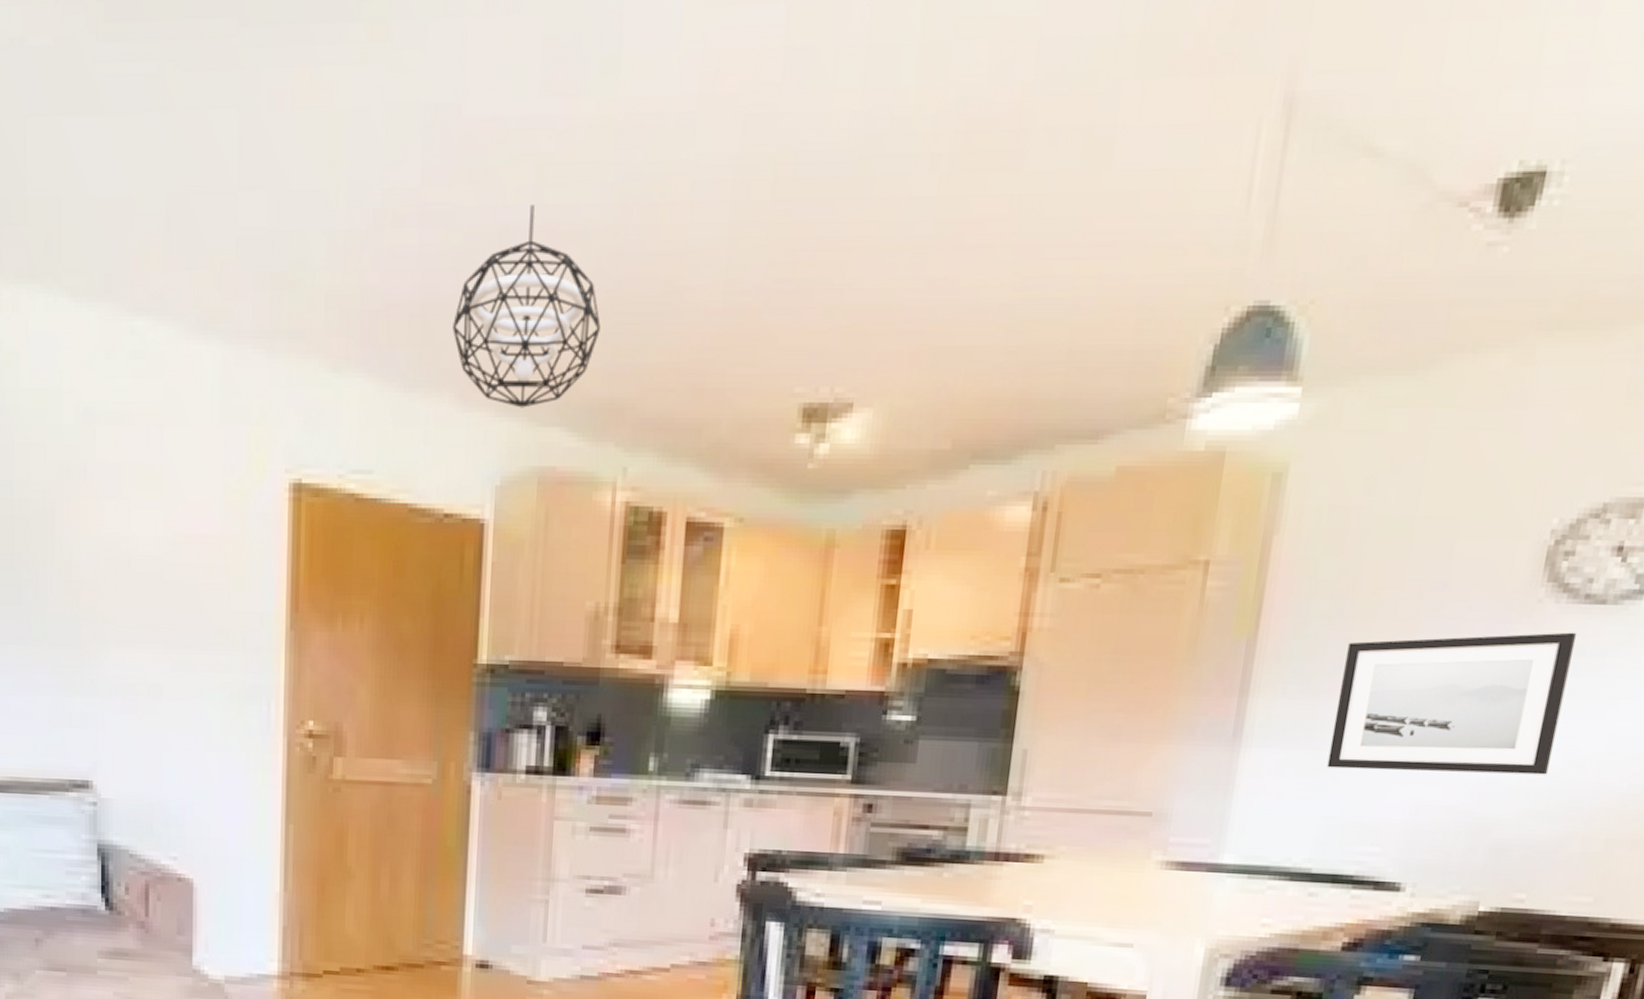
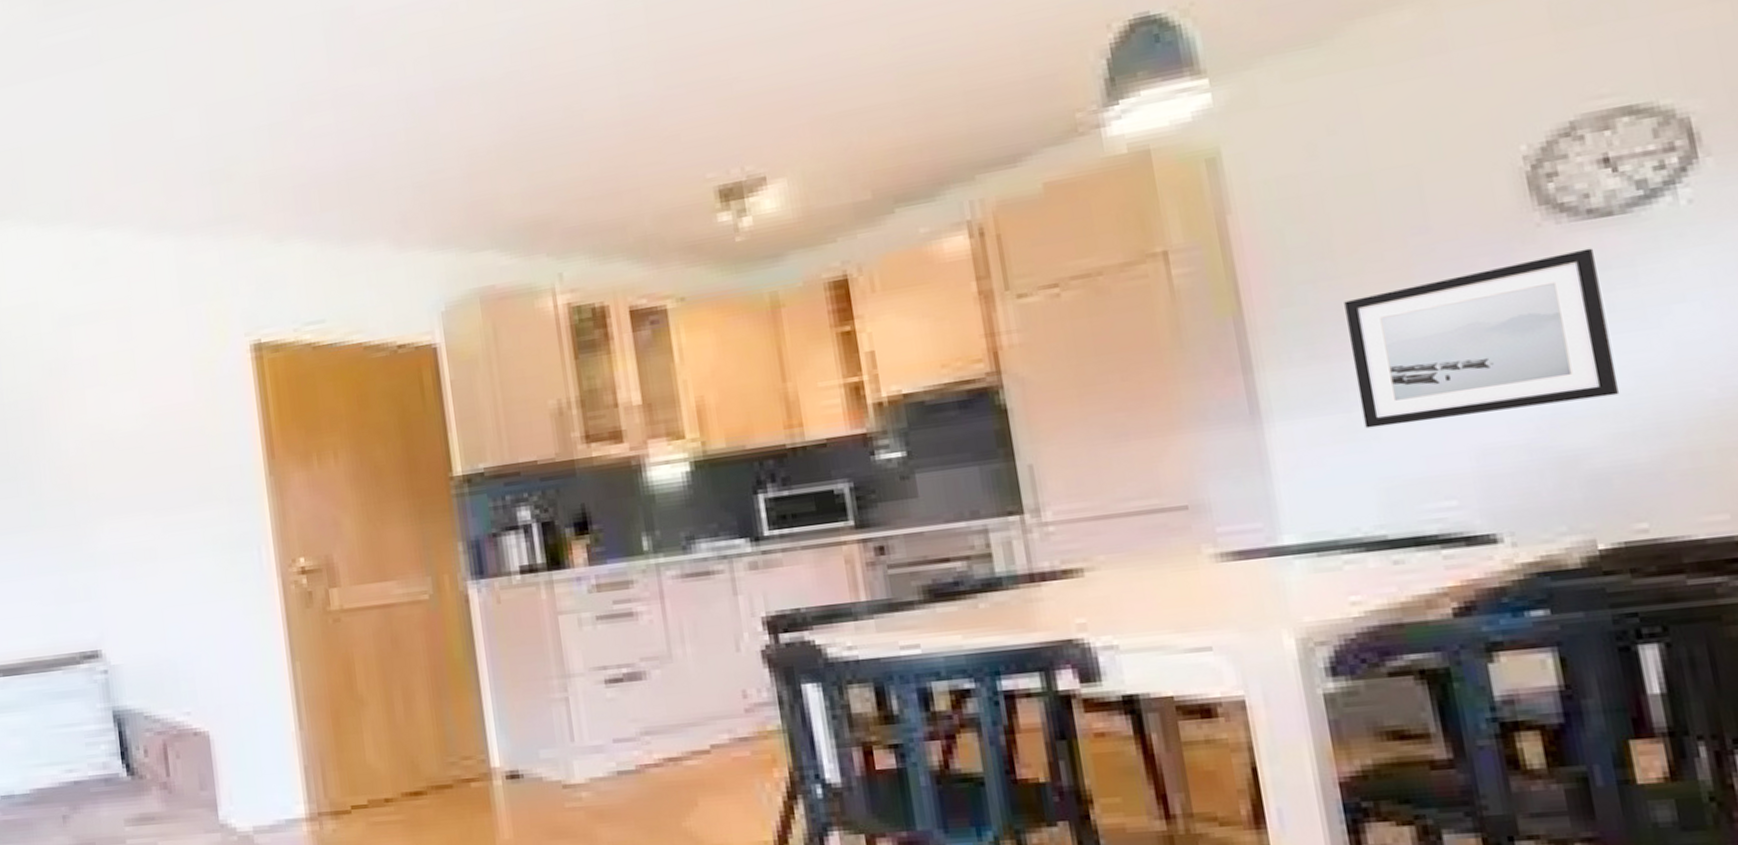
pendant light: present [453,205,601,408] -> none [377,71,513,241]

